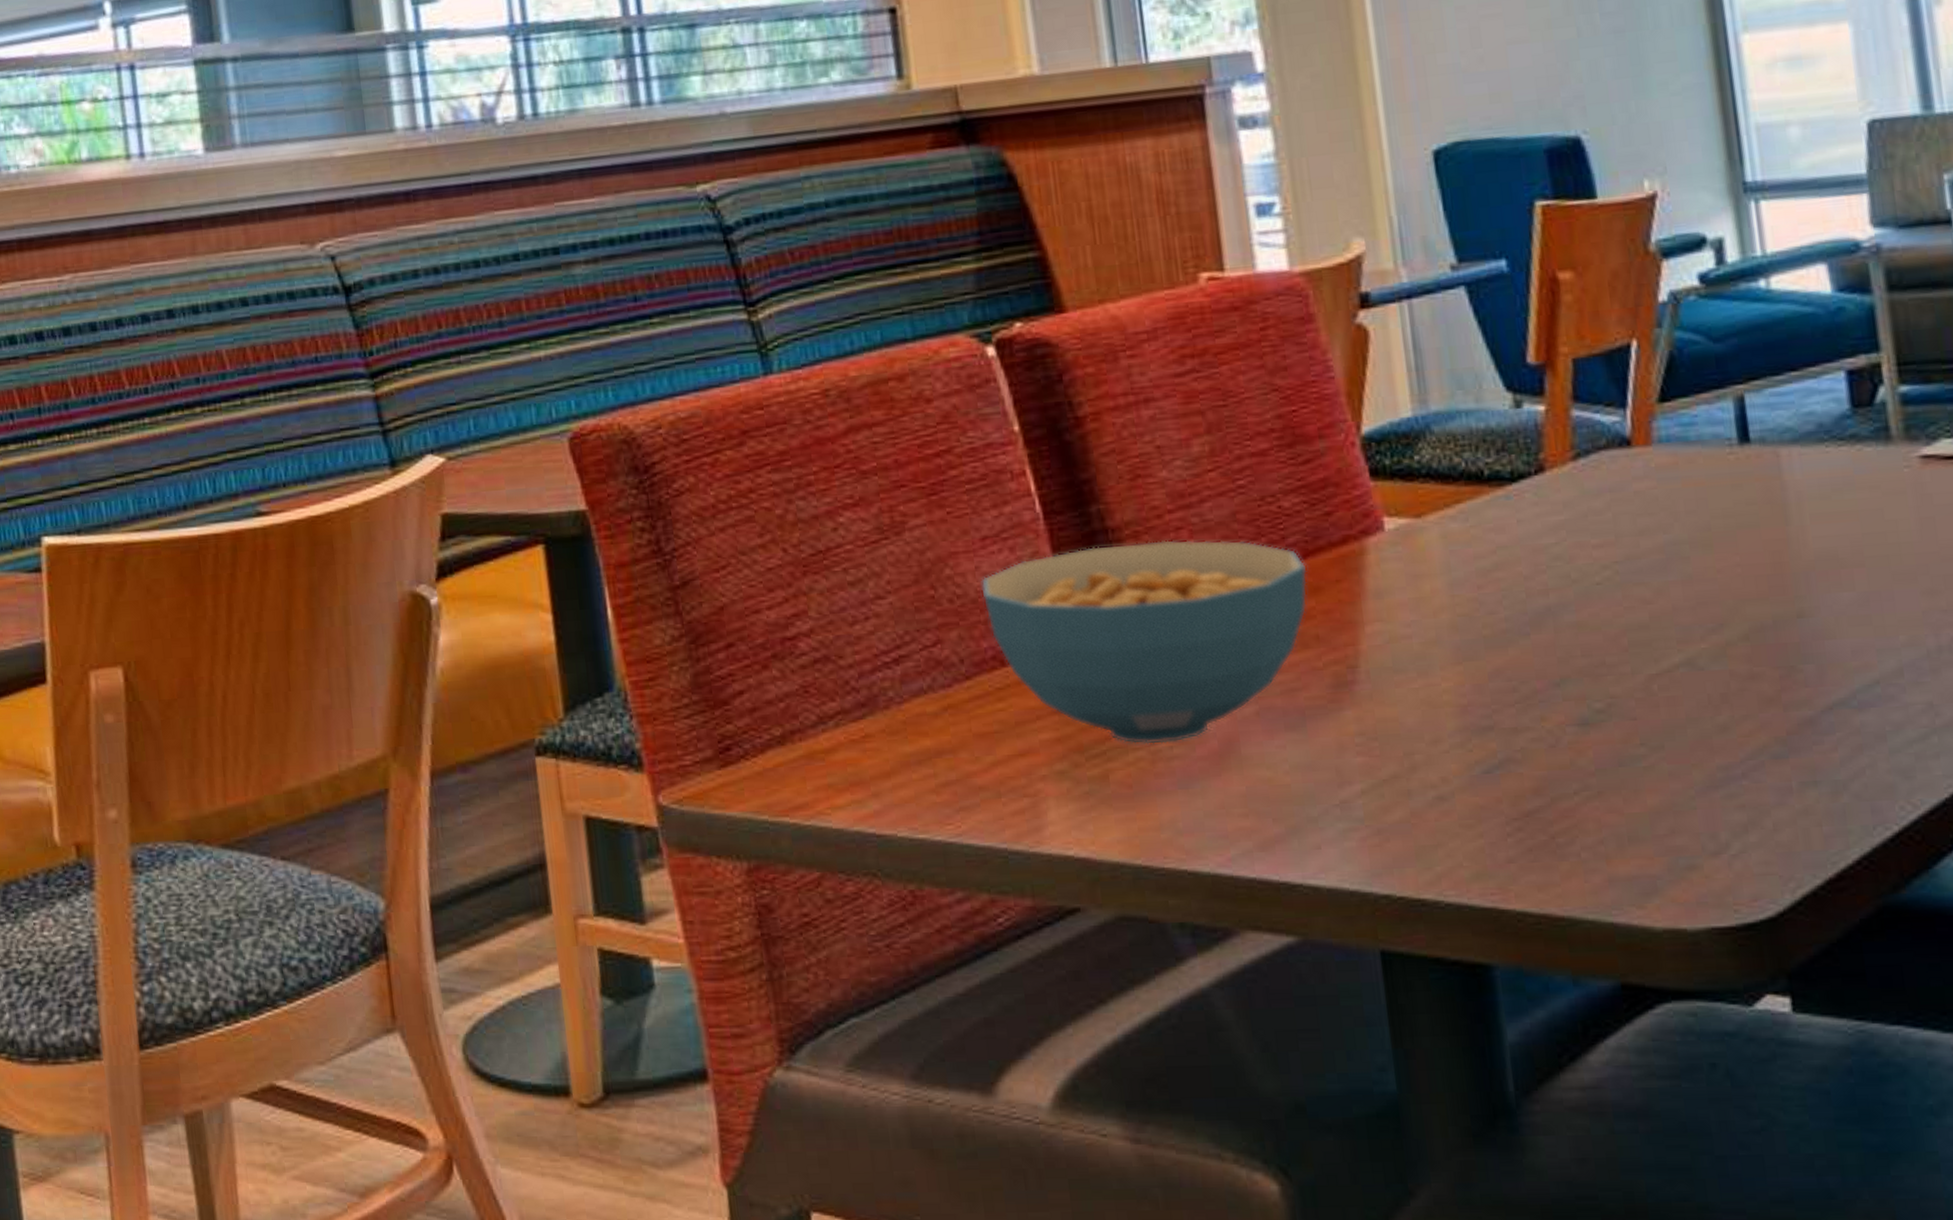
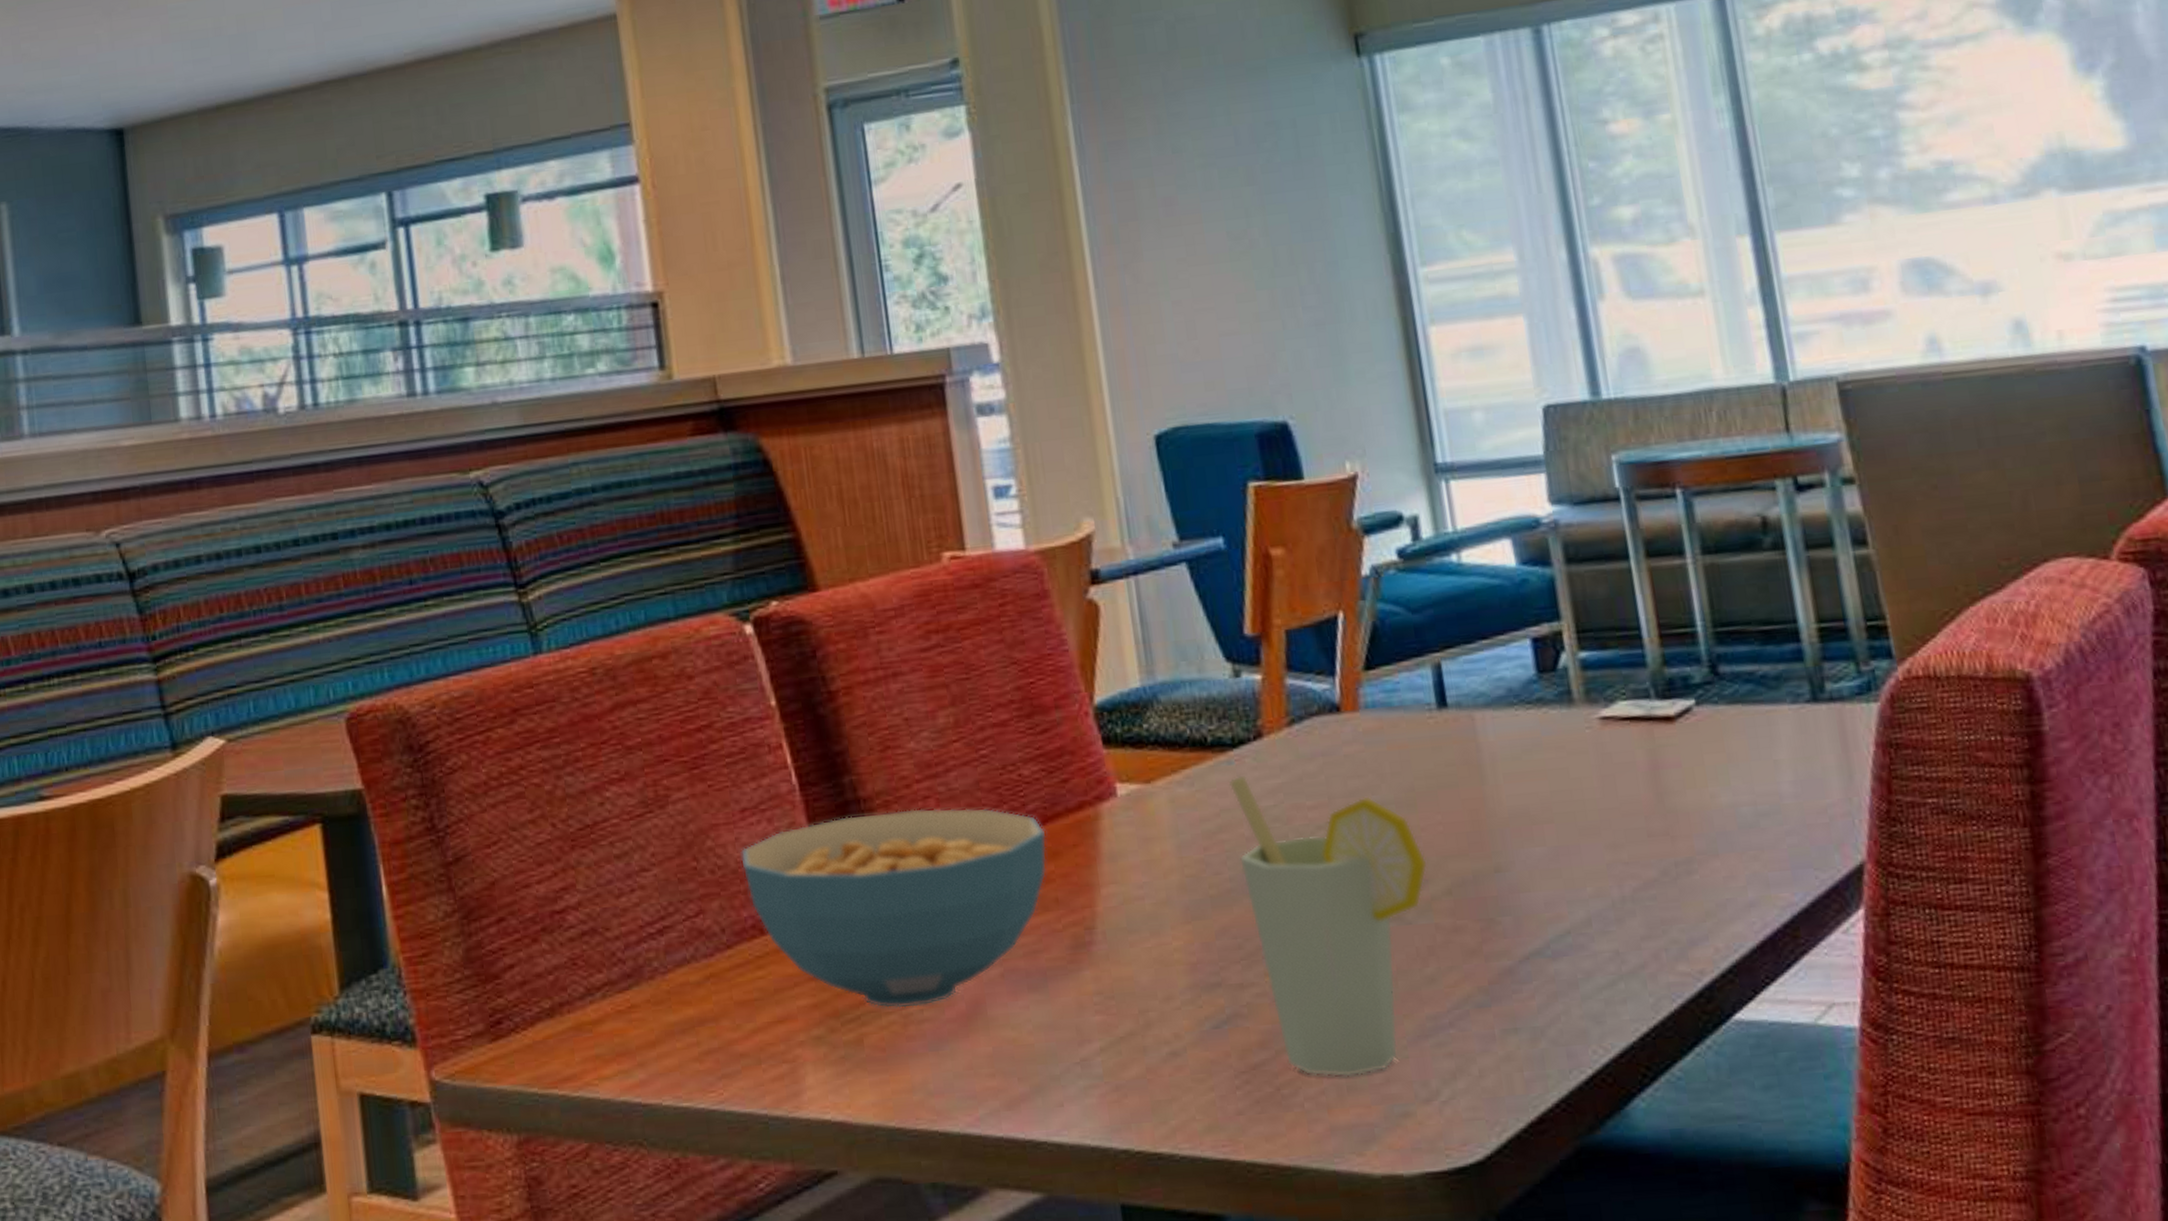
cup: none [1506,511,1723,827] -> present [1228,775,1428,1078]

